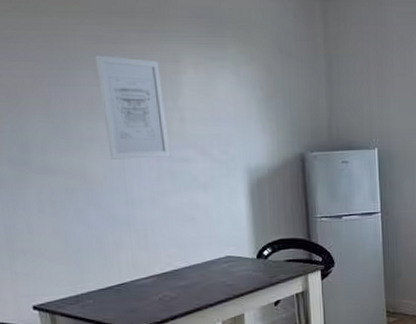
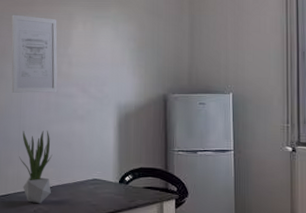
potted plant: none [131,204,177,290] -> present [19,131,53,203]

